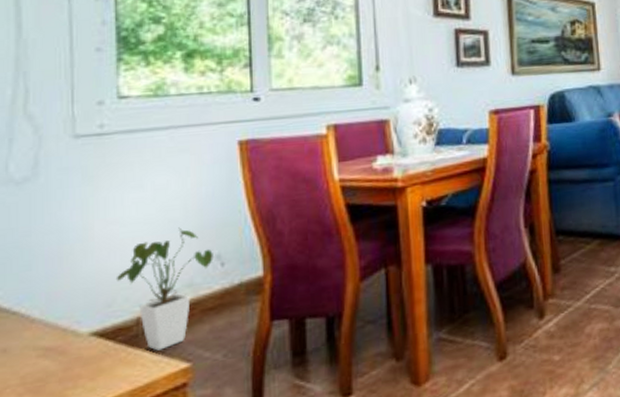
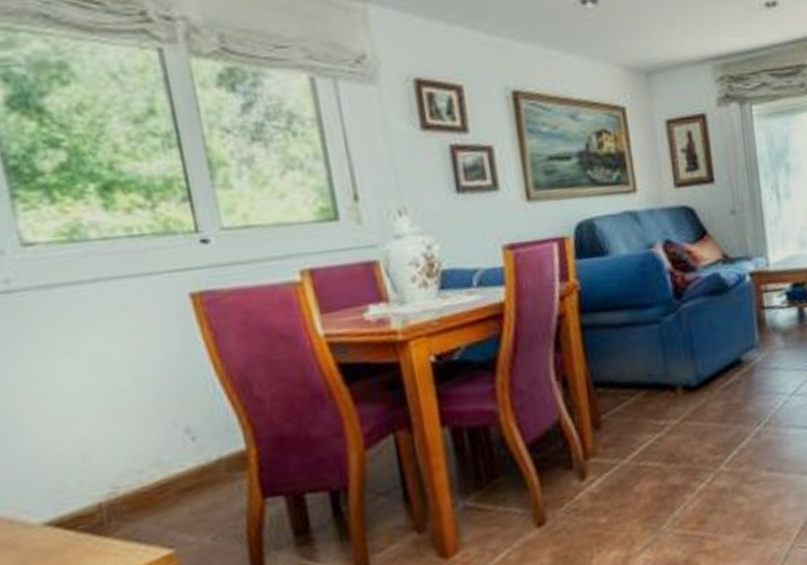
house plant: present [115,227,213,351] -> none [62,399,181,539]

